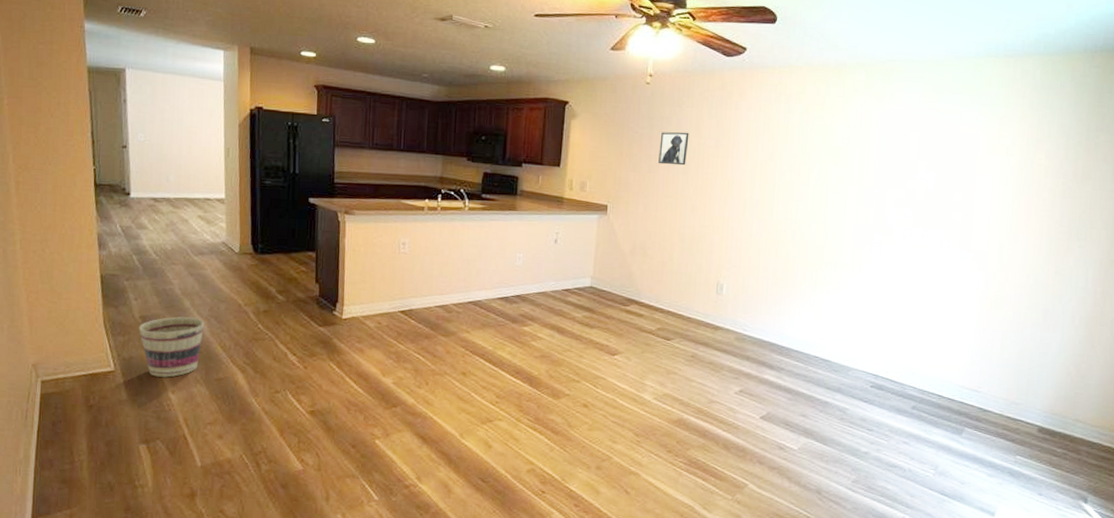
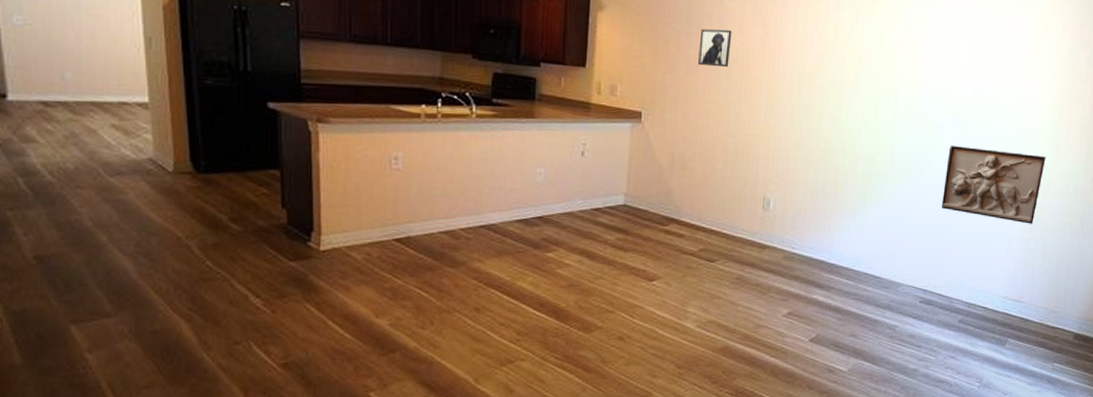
basket: present [139,316,204,378] -> none [33,255,129,333]
wall relief: none [892,236,1003,315] -> present [941,145,1046,224]

